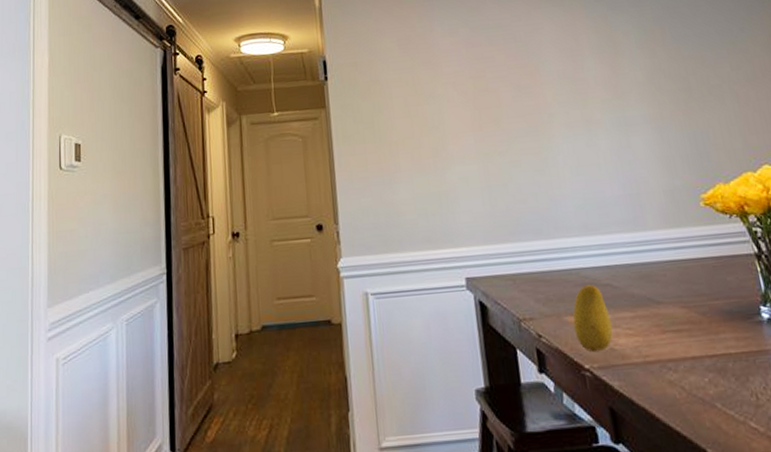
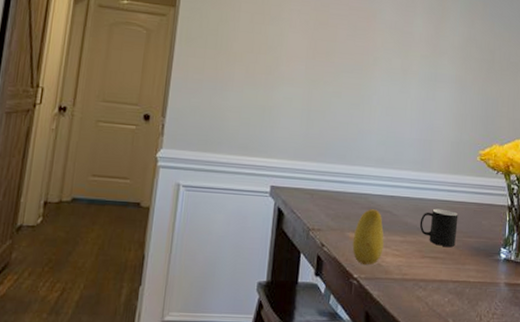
cup: none [648,271,700,316] -> present [419,208,459,247]

